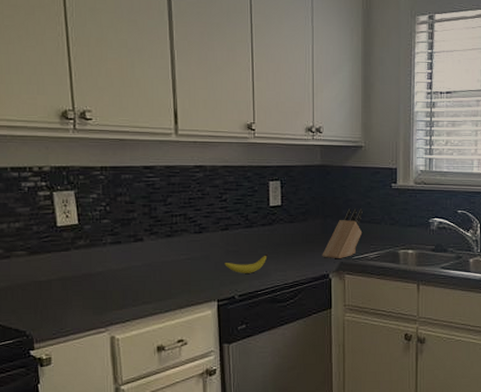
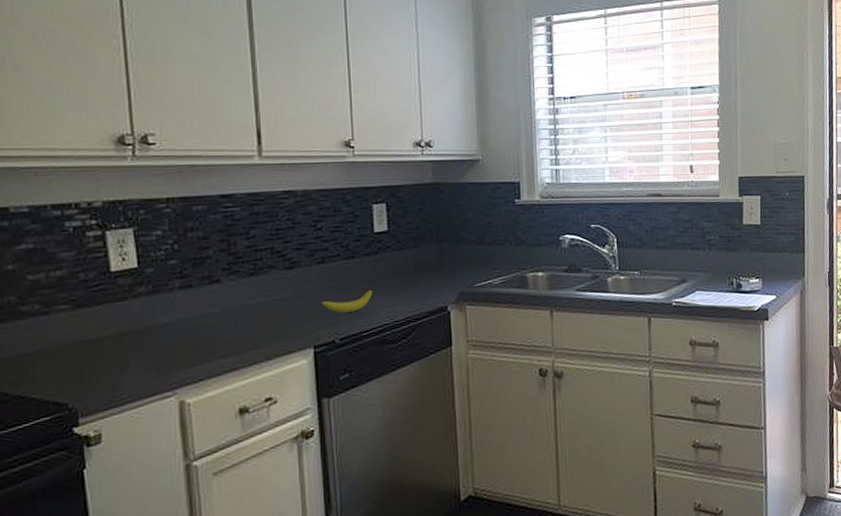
knife block: present [322,208,363,258] -> none [438,229,484,288]

